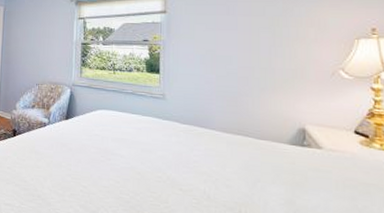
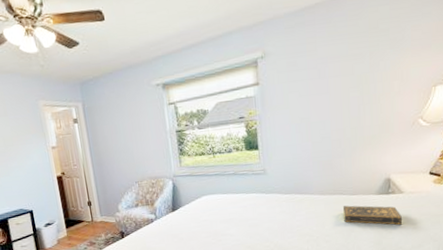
book: none [247,149,320,186] -> present [342,205,402,225]

